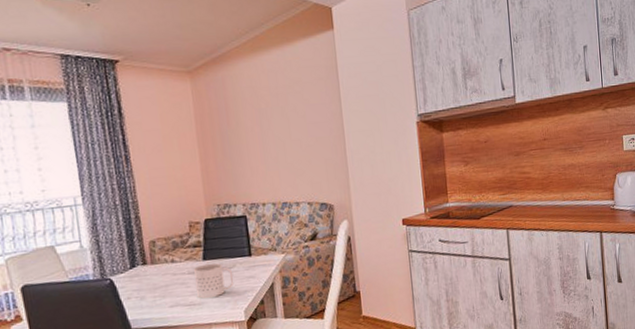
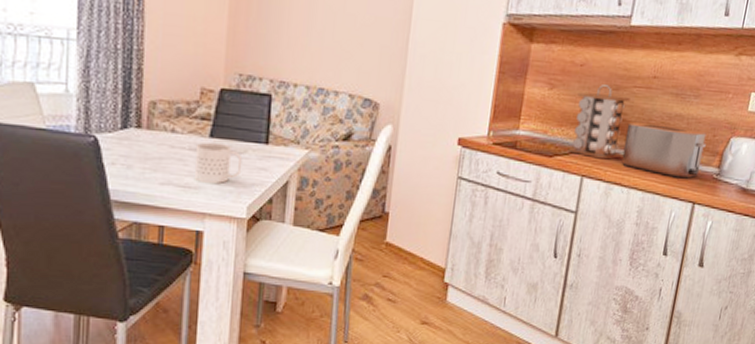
spice rack: none [488,153,534,213] -> present [569,85,630,160]
toaster: none [533,173,599,215] -> present [621,121,707,179]

